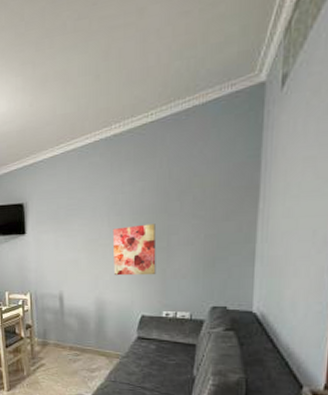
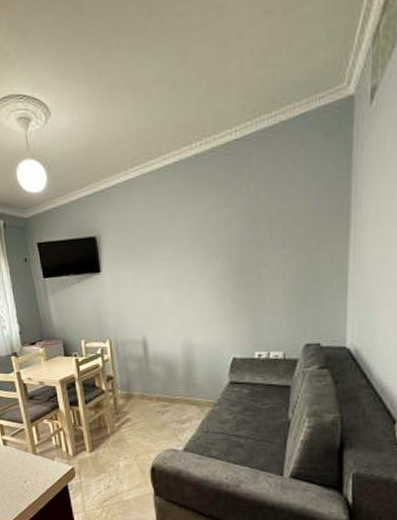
wall art: present [112,224,156,276] -> none [198,256,246,316]

